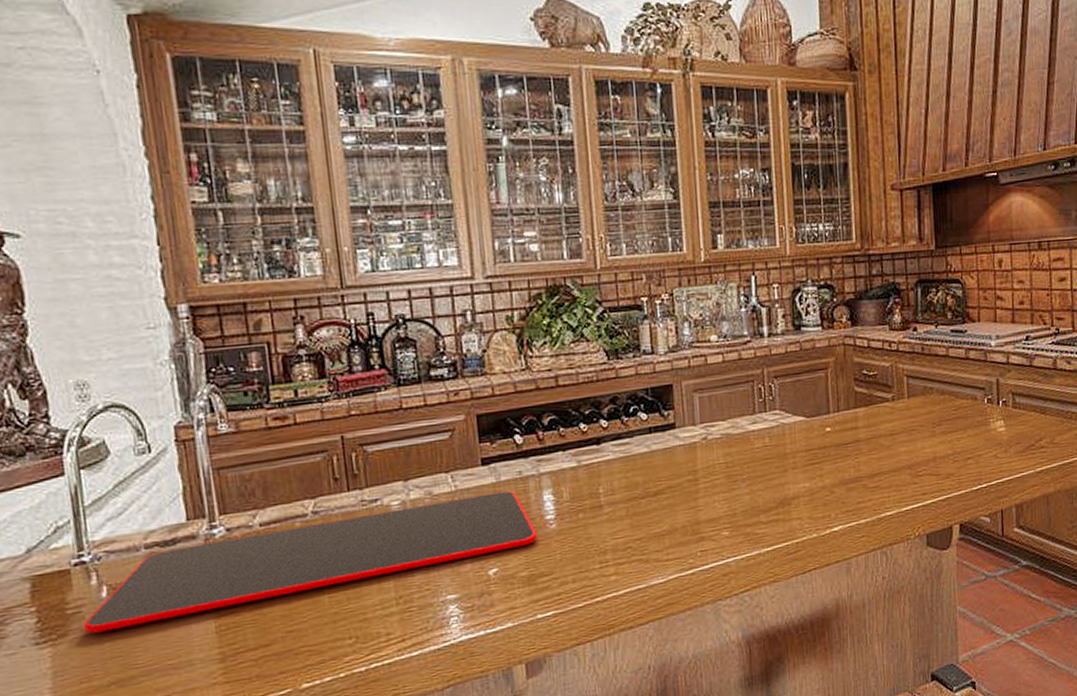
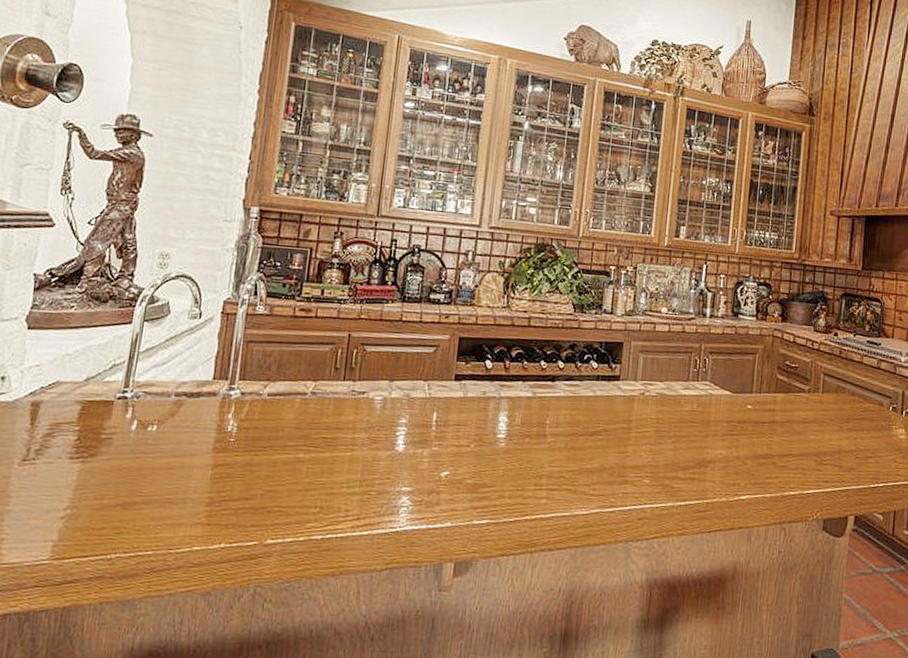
cutting board: present [83,491,538,634] -> none [109,400,488,460]

